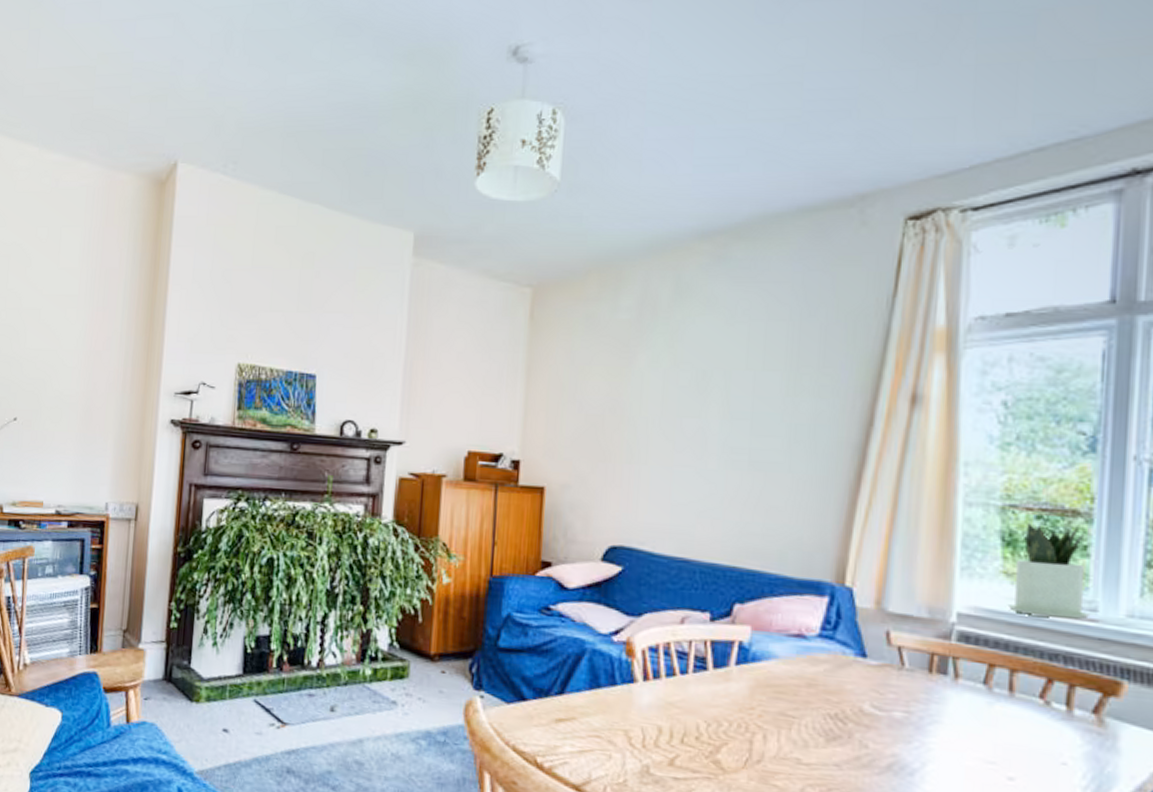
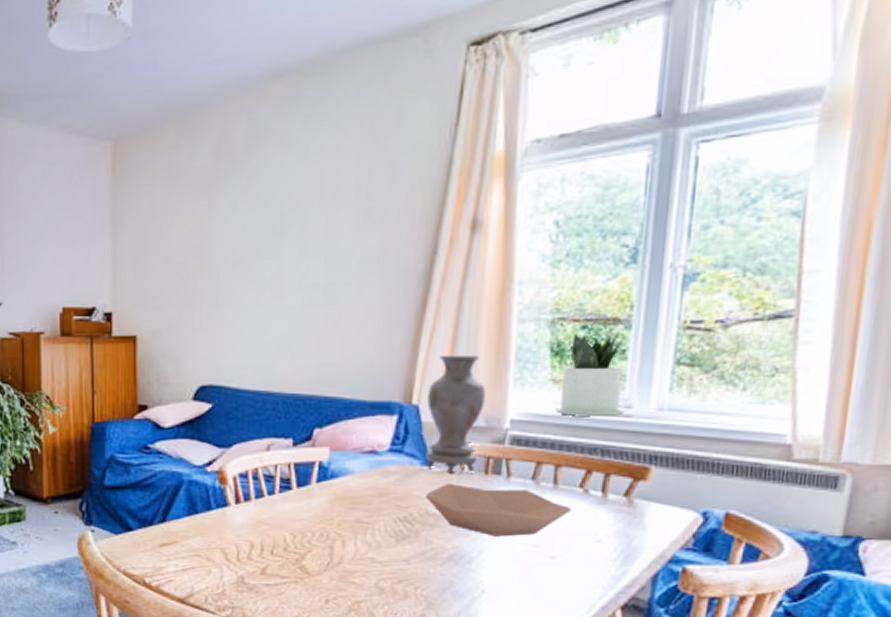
vase: none [860,536,929,670] -> present [426,356,486,474]
bowl: none [860,678,1032,749] -> present [425,482,572,537]

